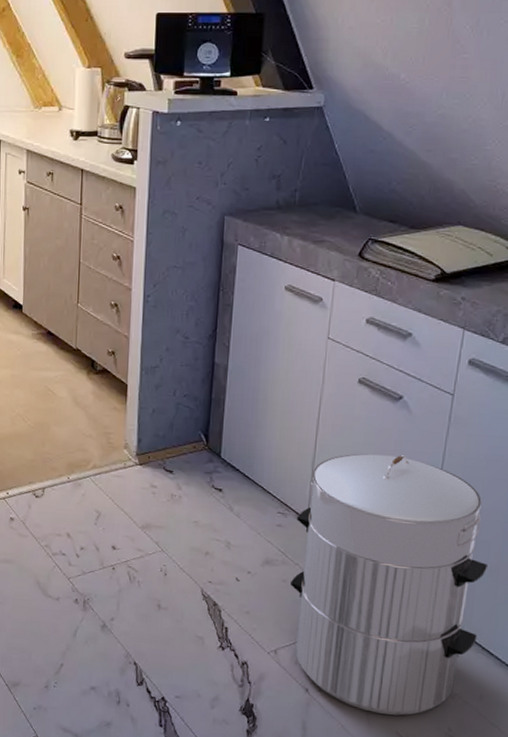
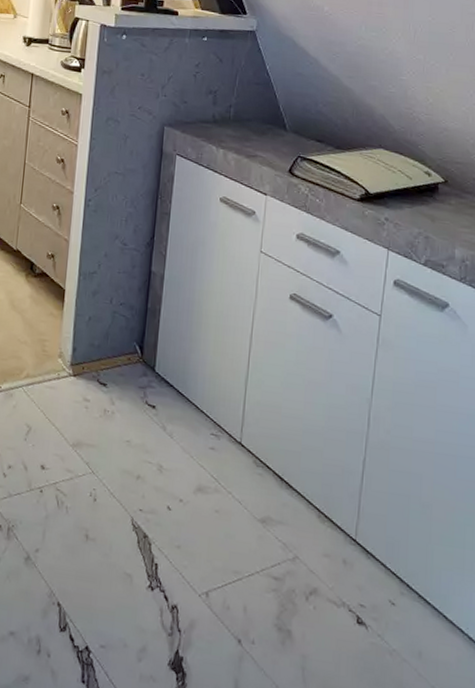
waste bin: present [291,453,487,716] -> none [223,373,420,675]

